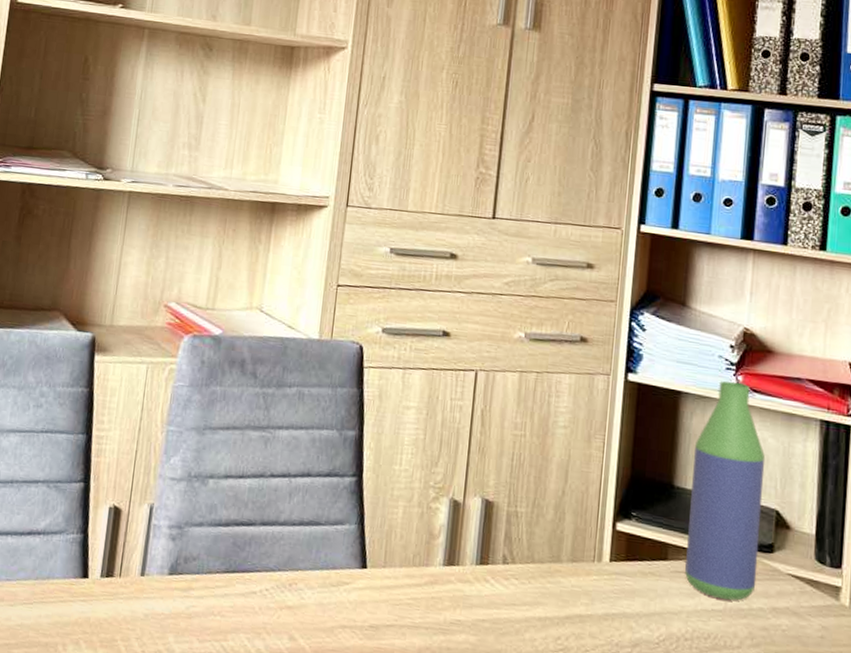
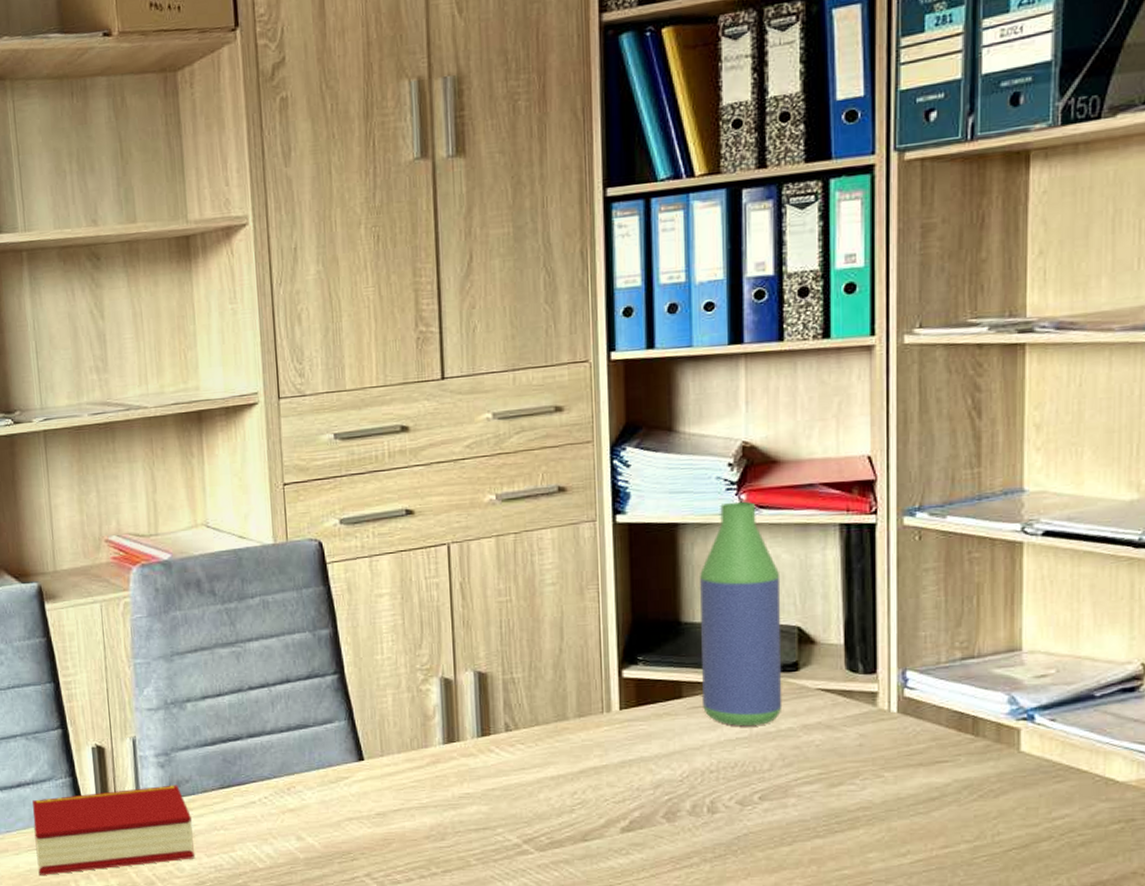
book: none [28,551,192,642] -> present [32,785,194,875]

